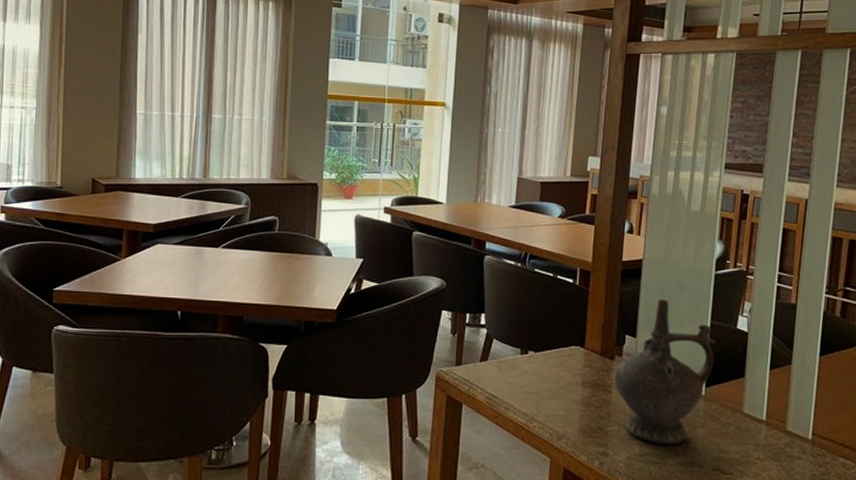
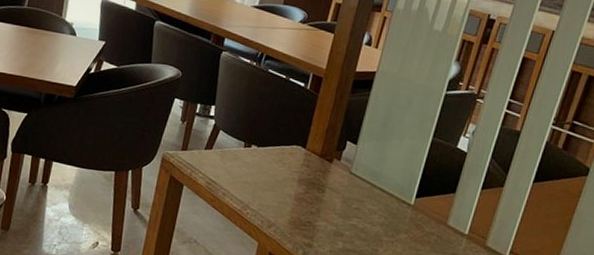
ceremonial vessel: present [614,299,716,445] -> none [329,112,434,245]

